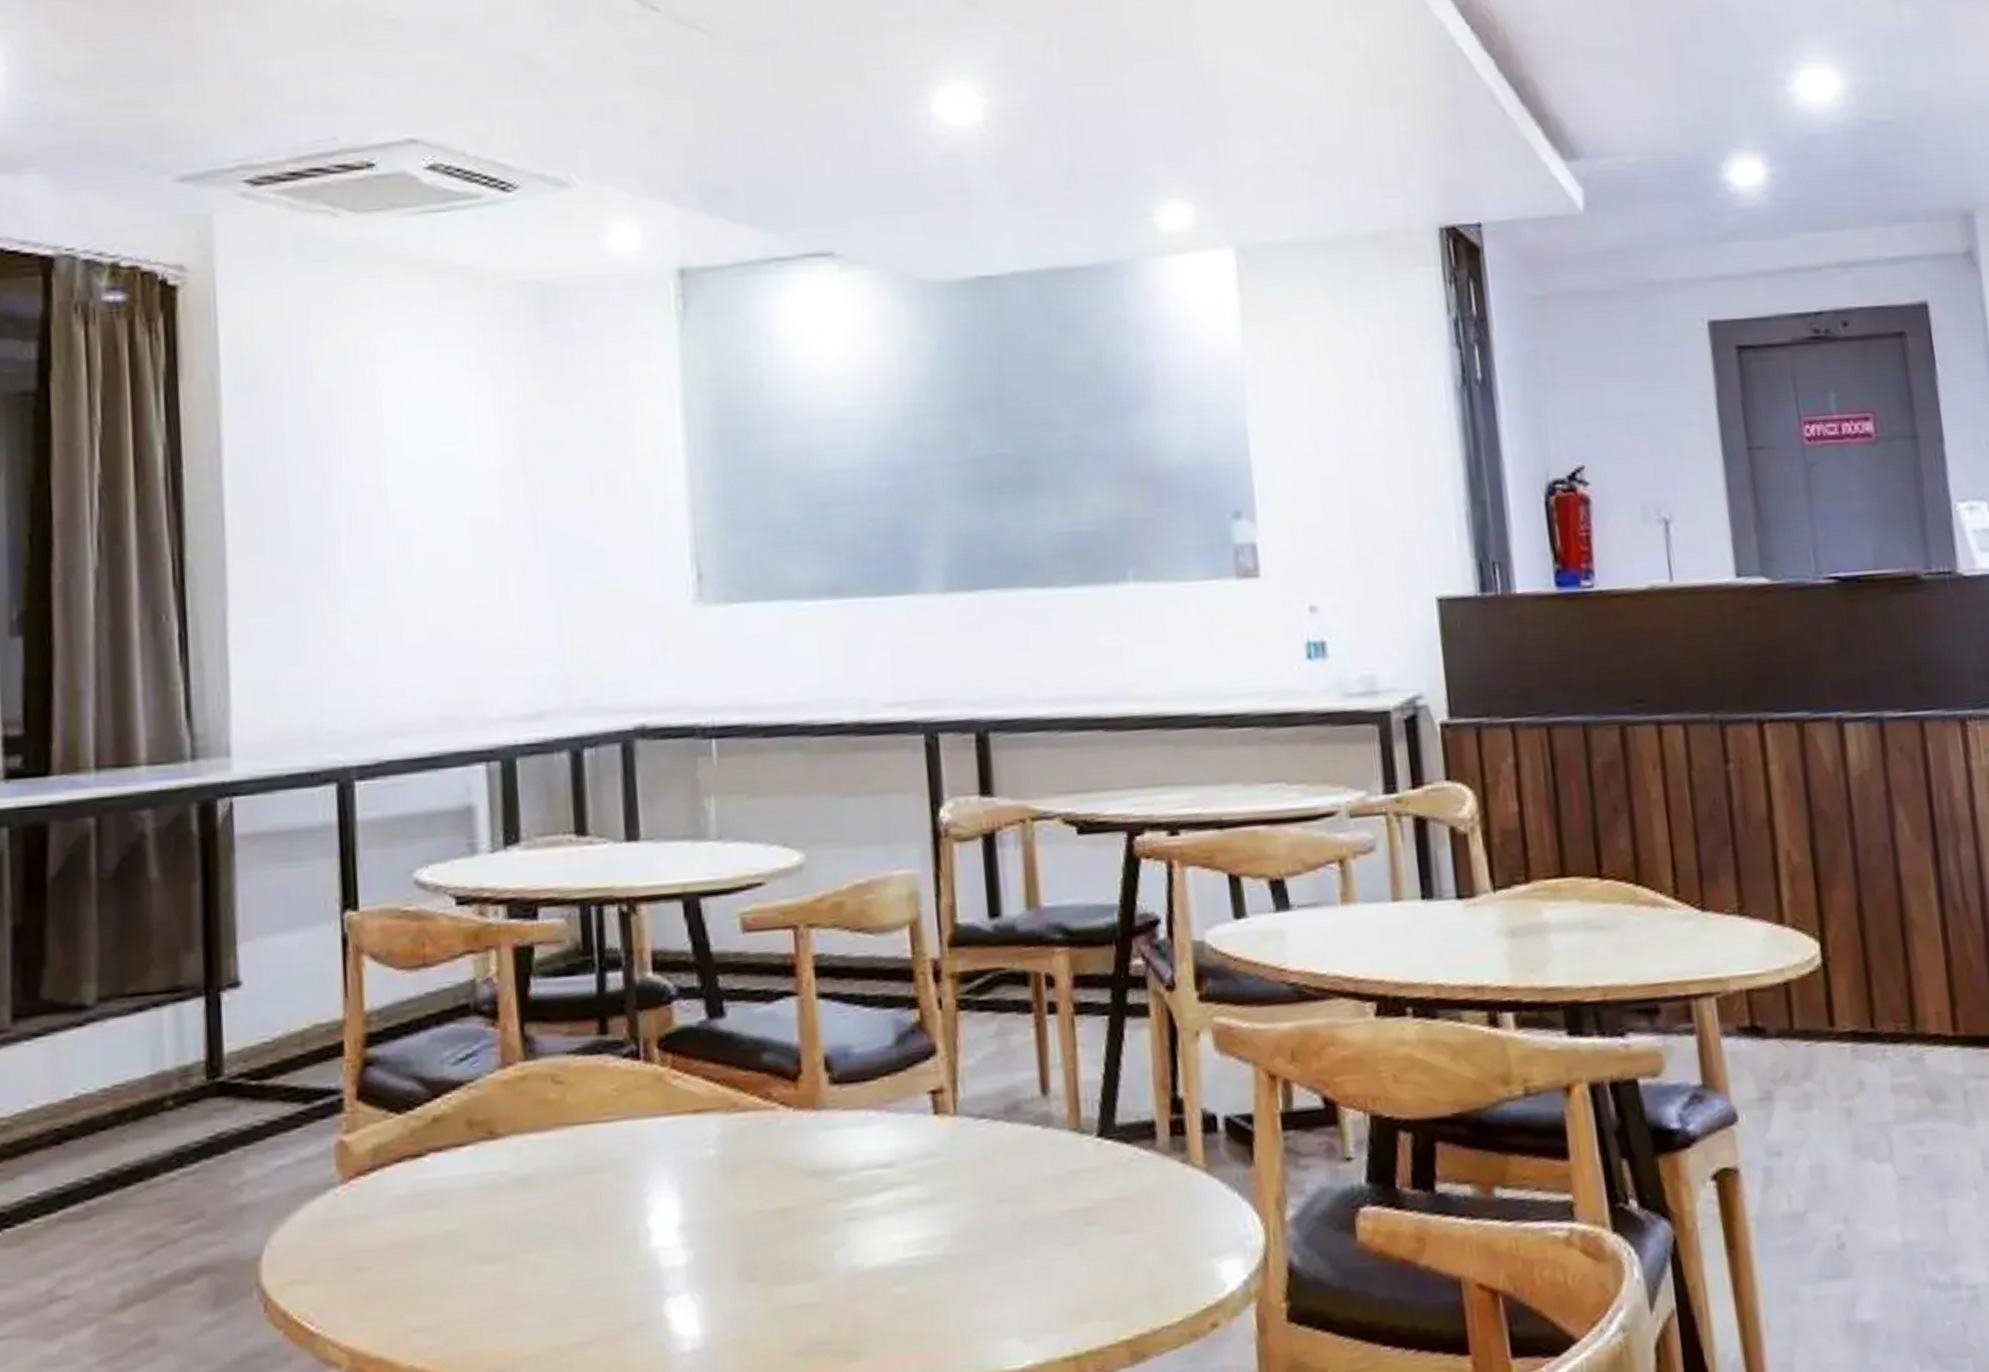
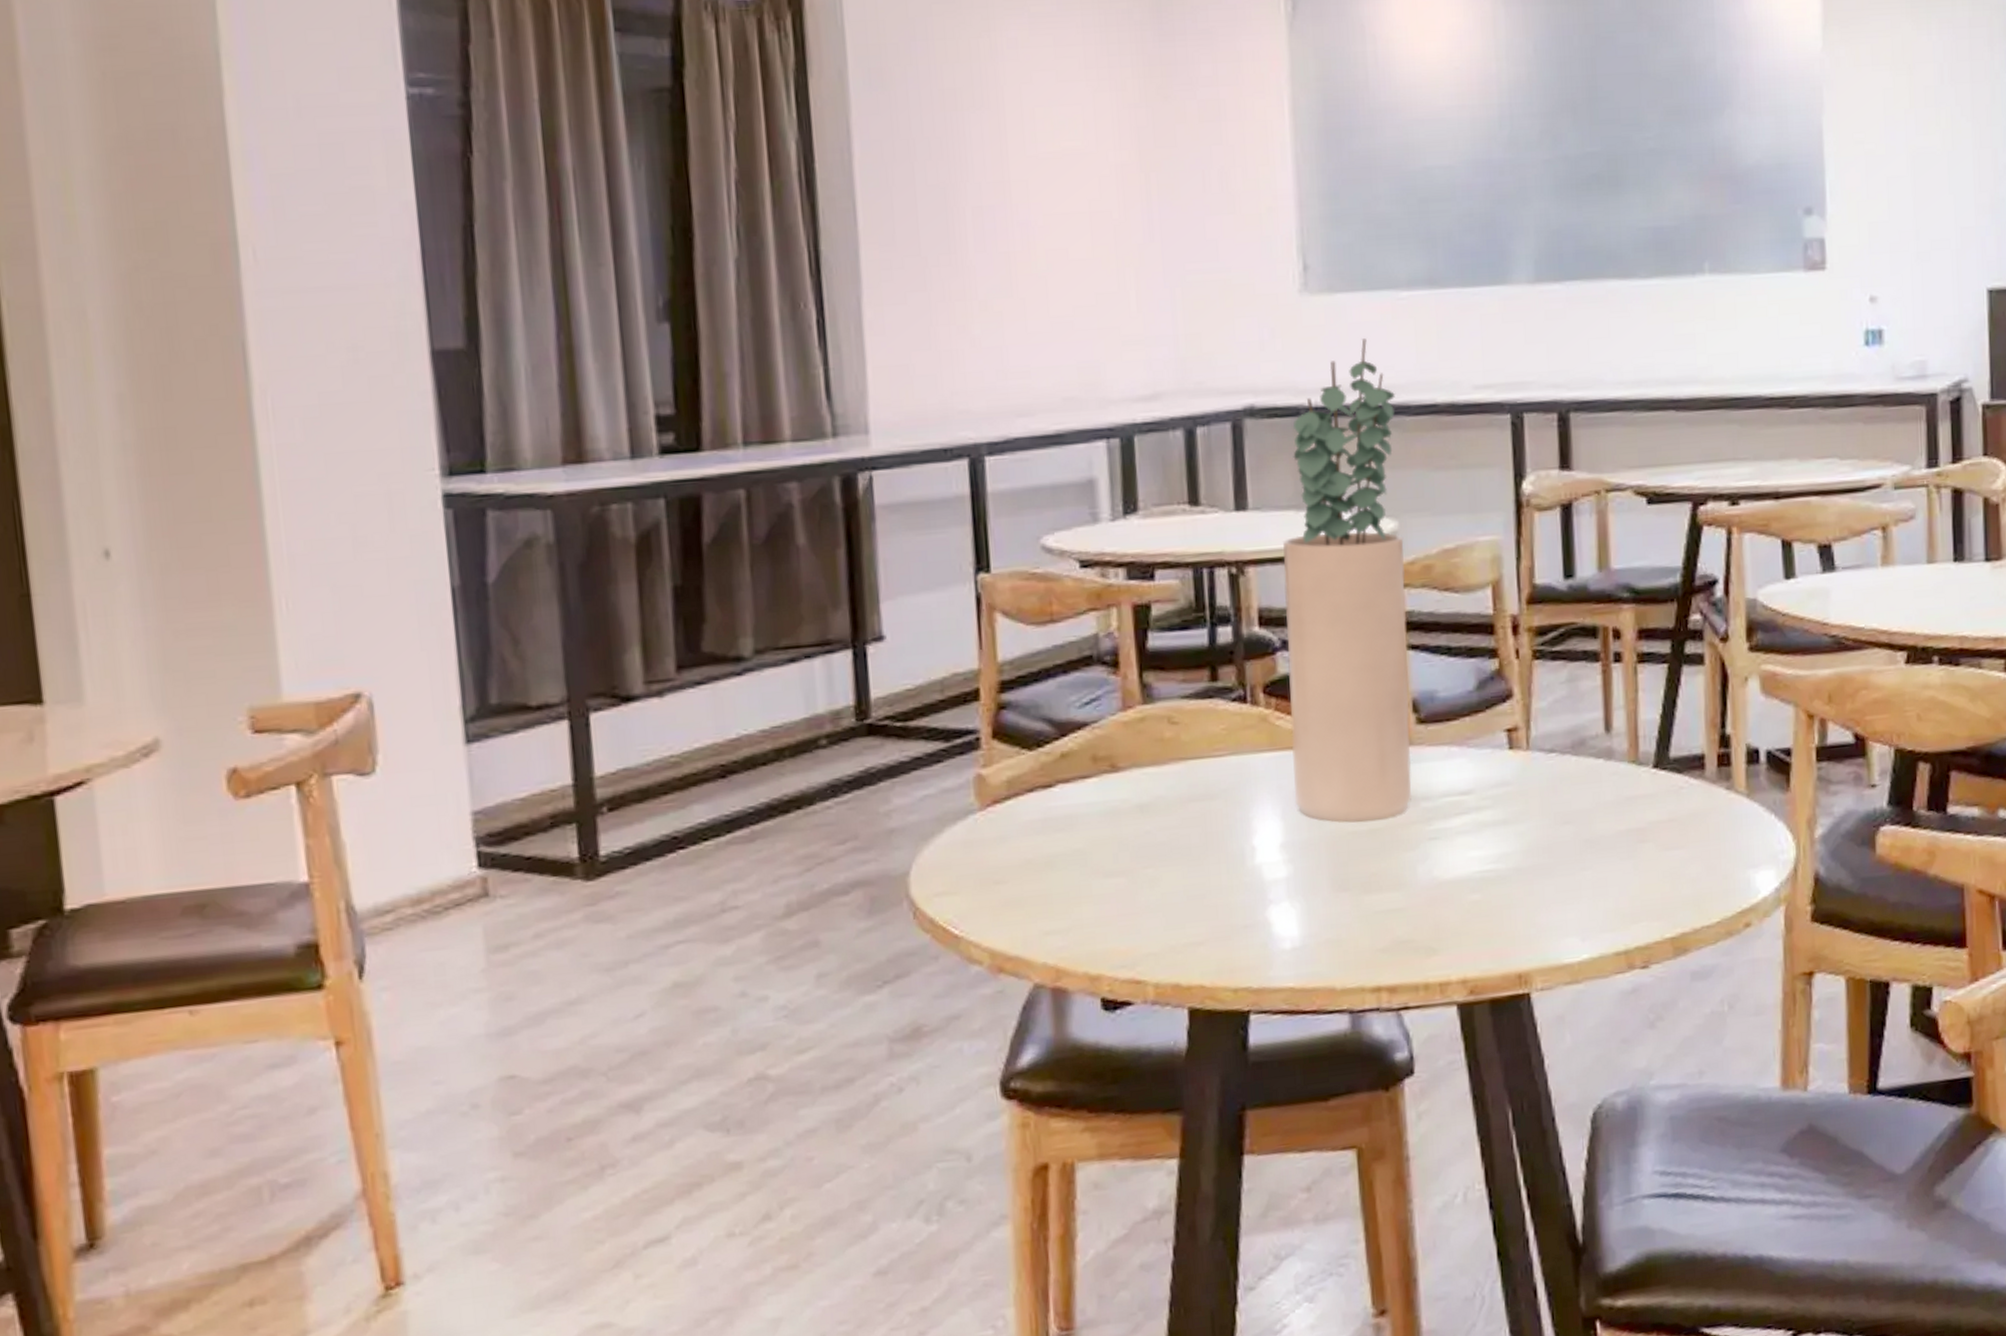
vase: none [678,652,827,1199] -> present [1283,338,1412,822]

